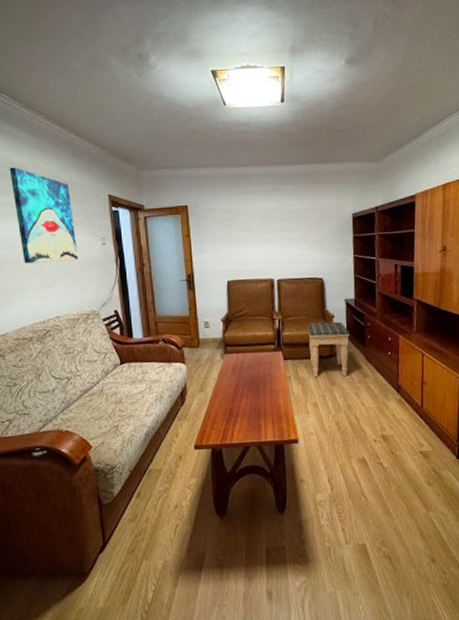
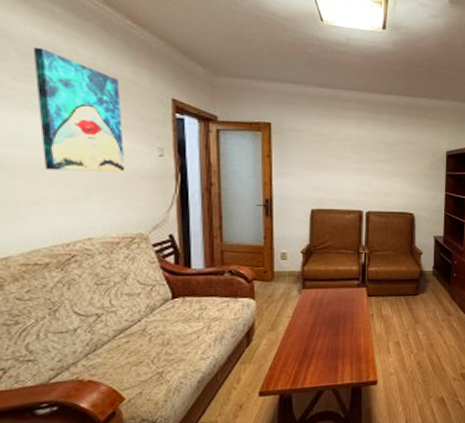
footstool: present [307,321,350,378] -> none [394,258,436,316]

